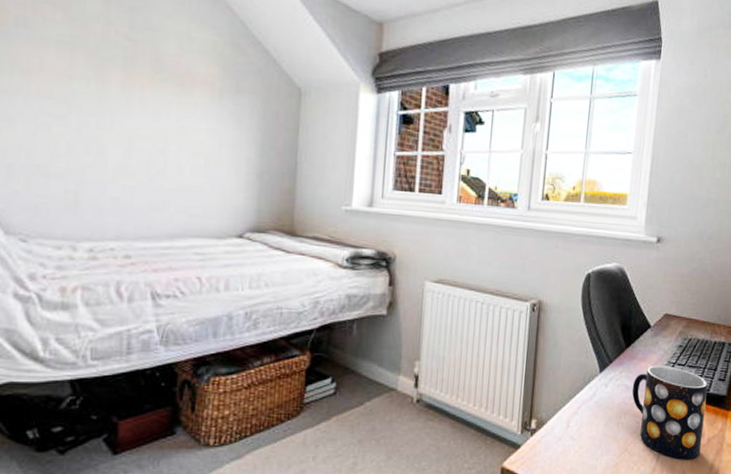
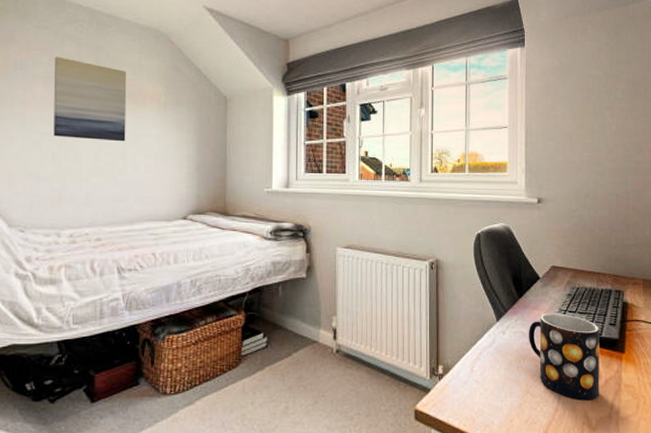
wall art: none [69,15,172,135] -> present [53,56,127,142]

